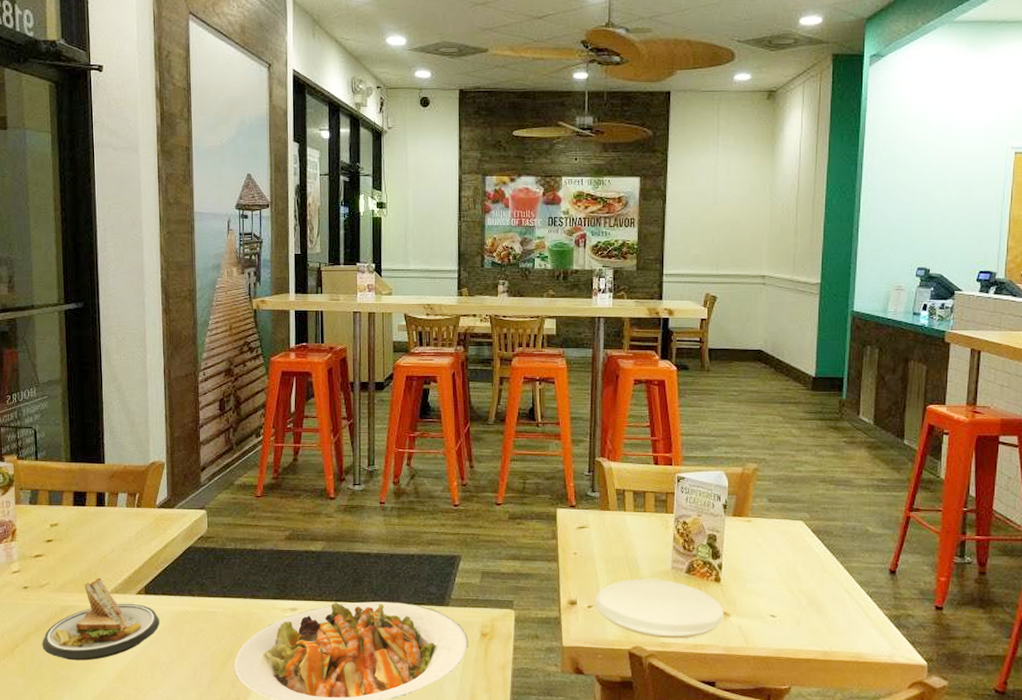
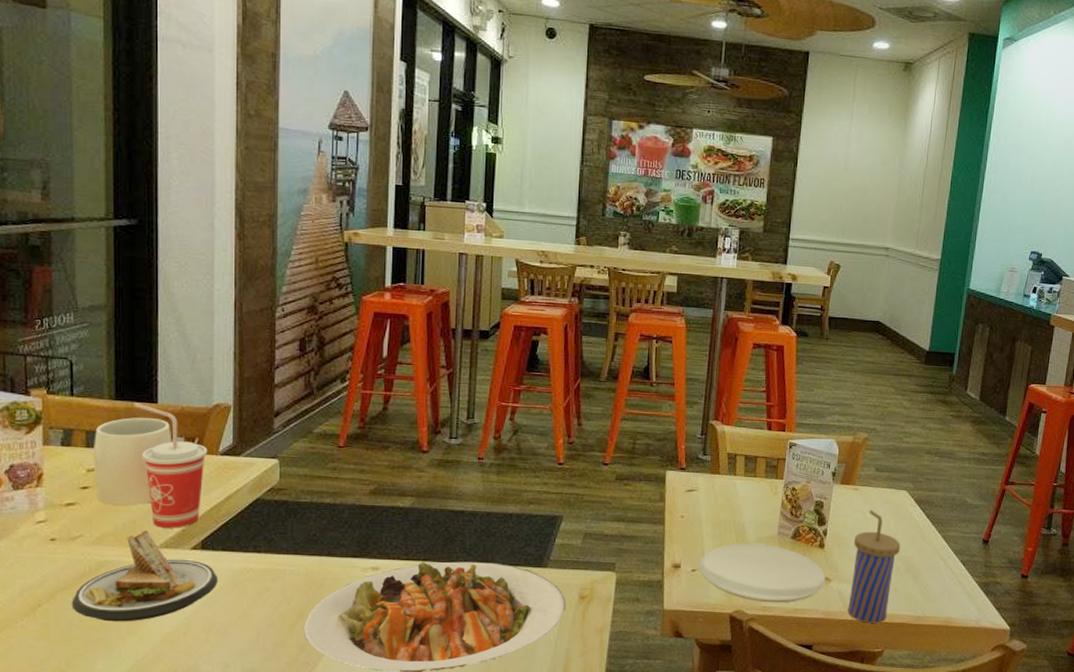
mug: none [54,476,118,556] -> present [93,417,173,506]
beverage cup: none [84,464,147,575] -> present [132,402,208,528]
beverage cup: none [749,541,801,659] -> present [847,510,901,623]

